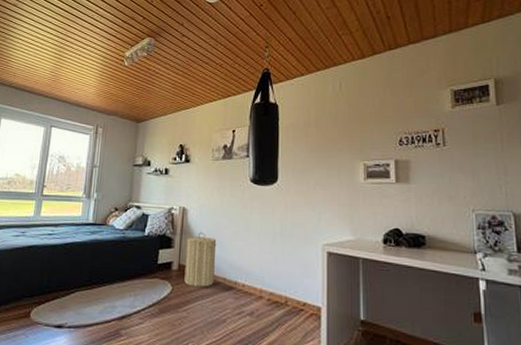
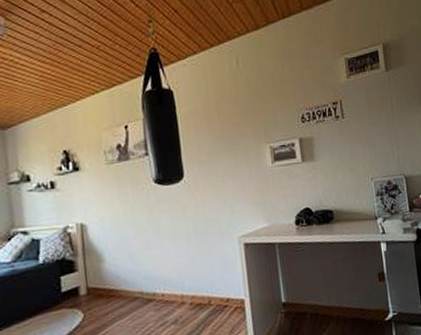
laundry hamper: present [184,232,217,287] -> none [91,247,130,309]

